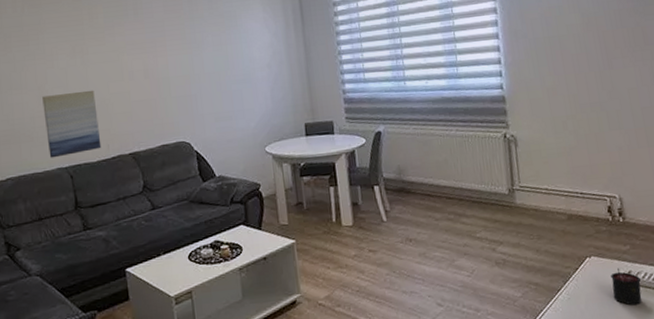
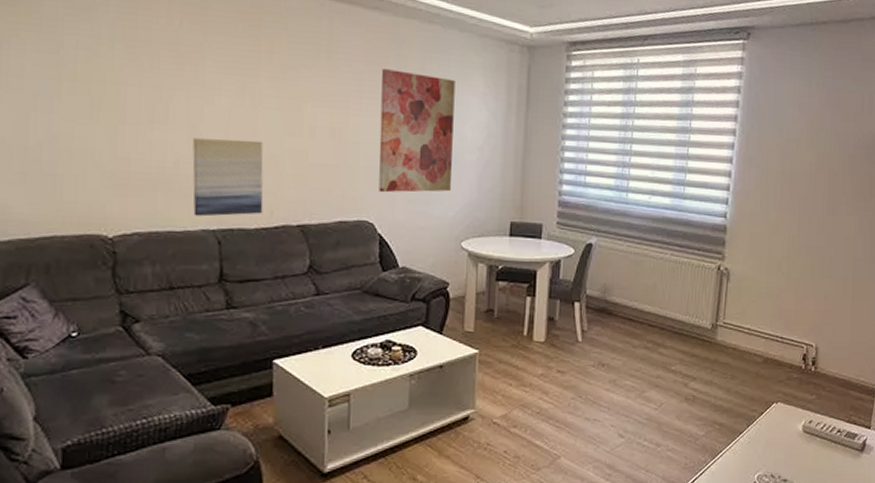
wall art: none [178,12,249,116] -> present [378,69,455,193]
candle: present [611,268,642,305] -> none [790,416,820,455]

